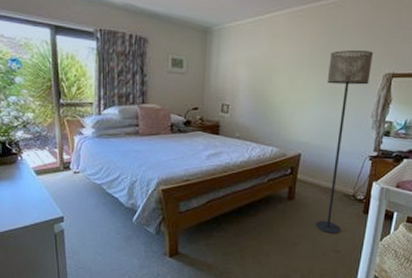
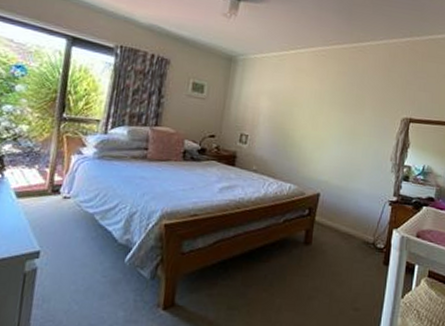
floor lamp: present [316,49,374,234] -> none [334,92,392,288]

